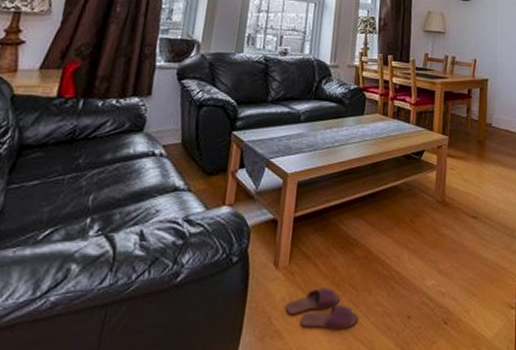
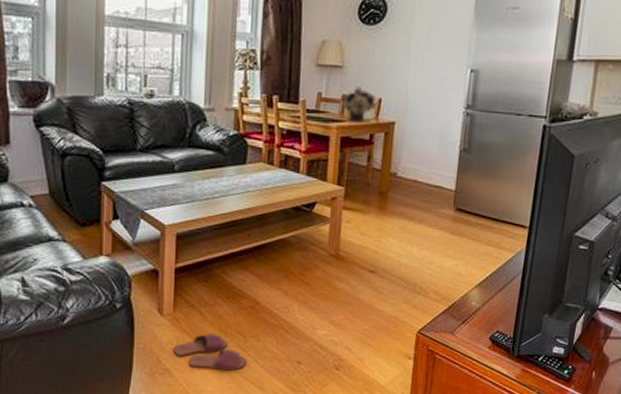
flower arrangement: none [444,48,472,79] -> present [341,85,376,122]

